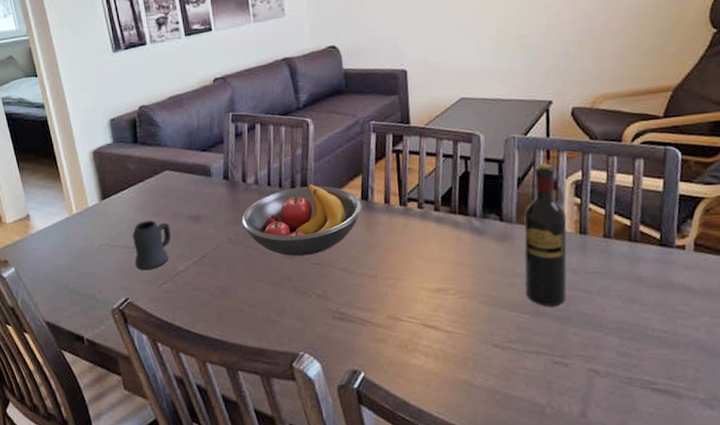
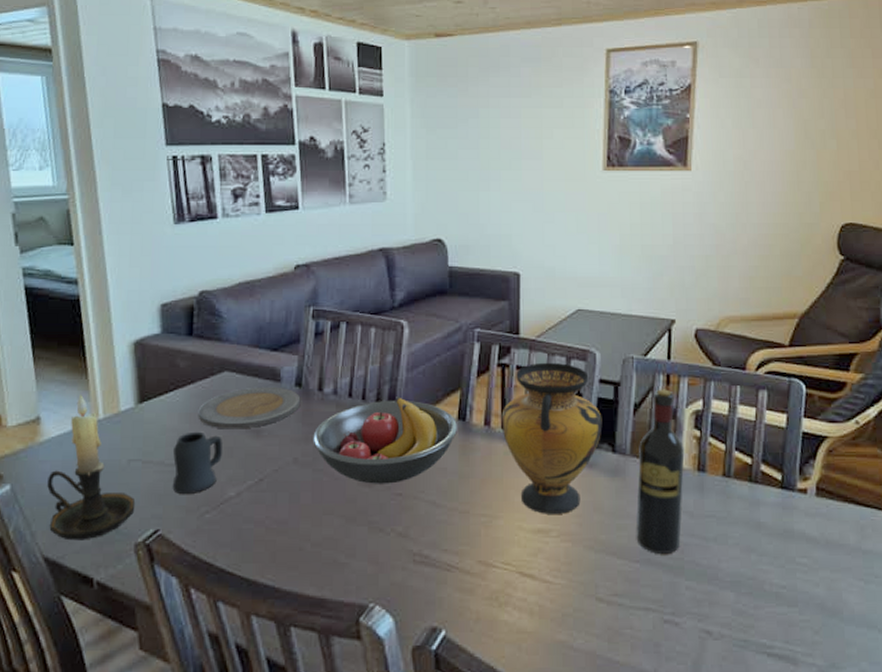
candle holder: none [41,195,109,309] -> present [47,394,136,541]
plate: none [148,180,229,217] -> present [198,386,301,429]
vase: none [399,146,490,276] -> present [501,362,603,514]

